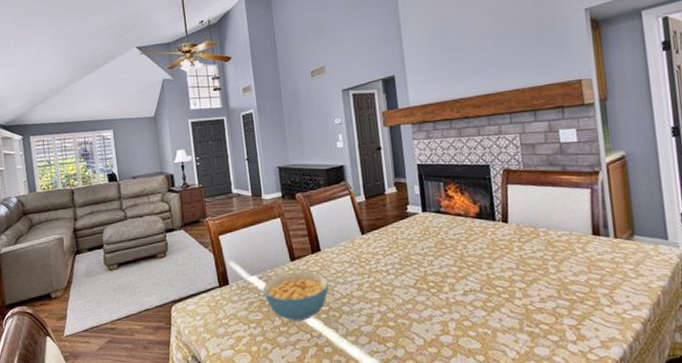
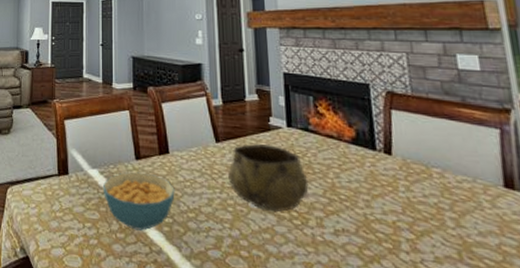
decorative bowl: none [374,229,443,286] -> present [228,144,309,213]

